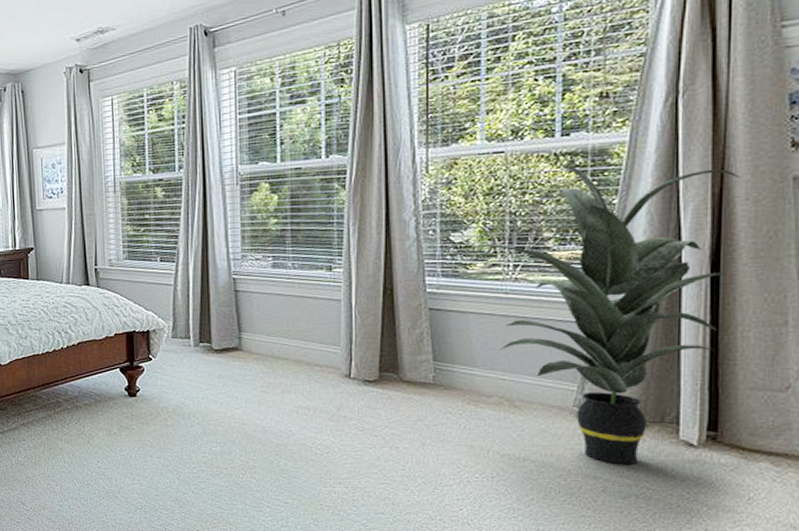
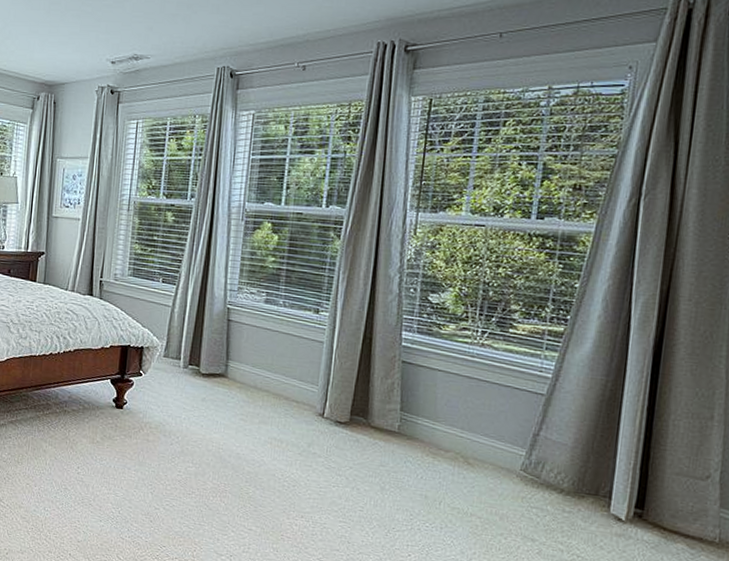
indoor plant: present [468,164,743,464] -> none [443,244,688,531]

